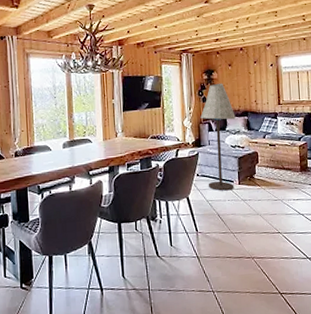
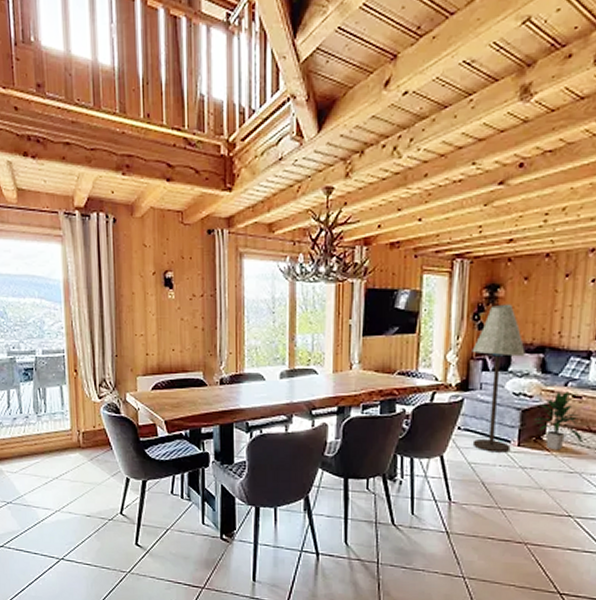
indoor plant: none [246,142,280,185] -> present [533,391,583,451]

